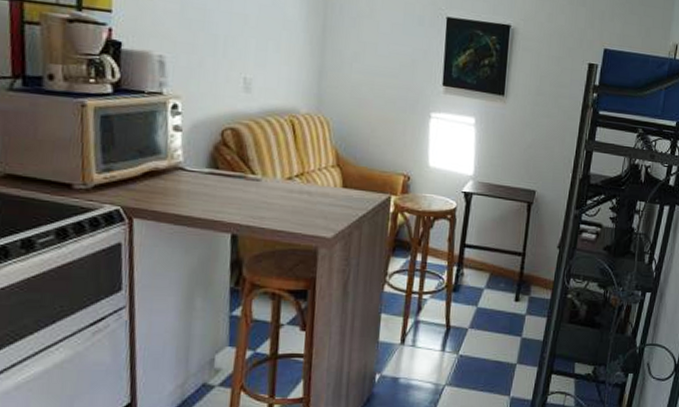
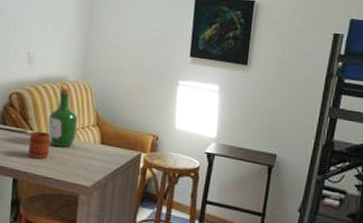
mug: none [250,175,280,209] -> present [28,131,51,159]
wine bottle: none [275,121,313,193] -> present [48,87,78,148]

